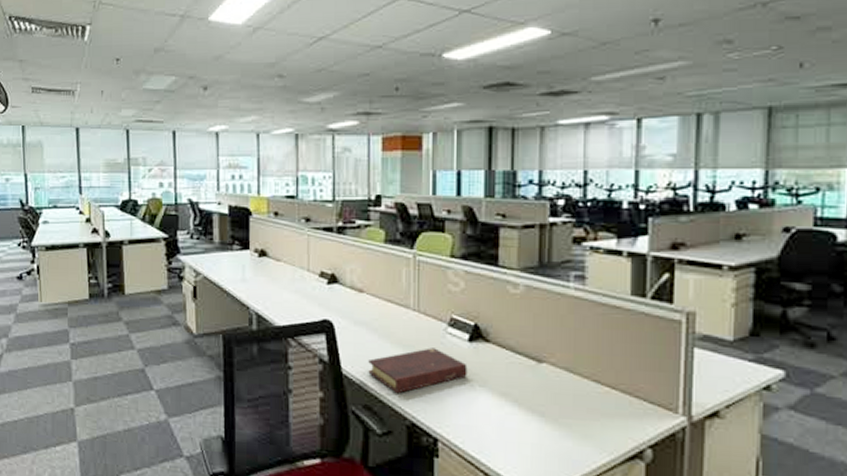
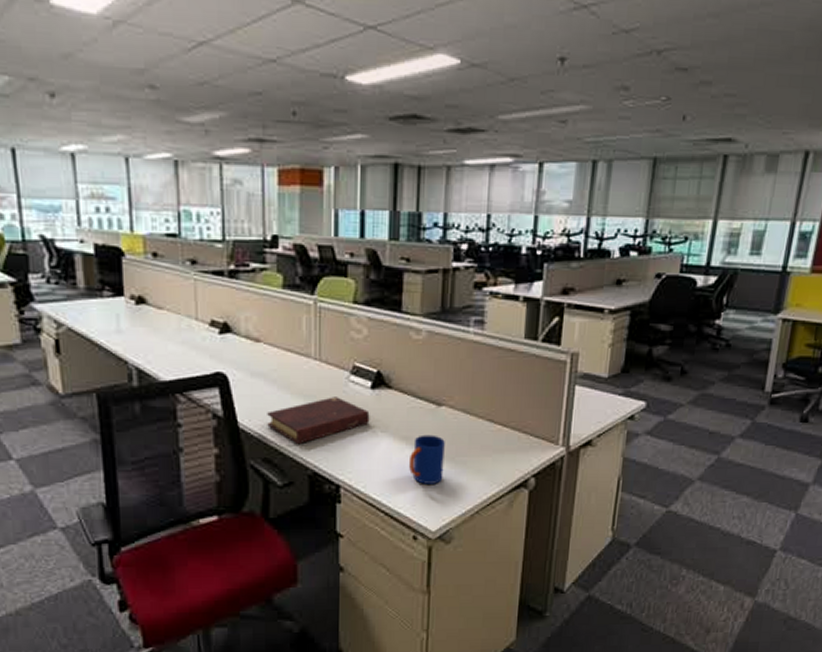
mug: none [509,392,547,447] -> present [409,434,445,484]

